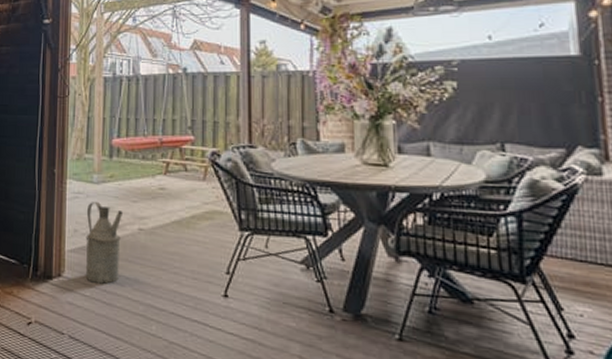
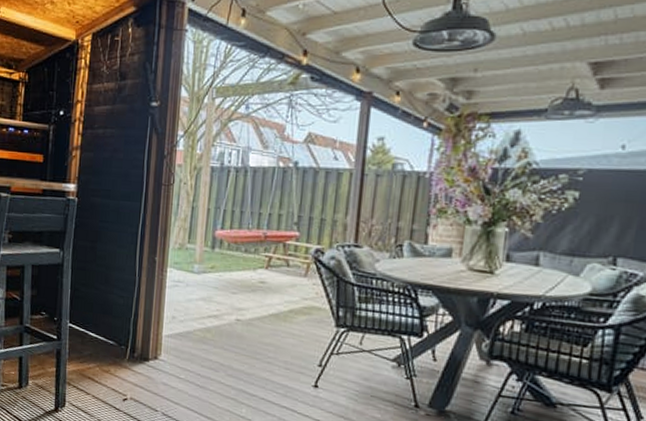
watering can: present [86,202,122,284] -> none [181,291,221,369]

